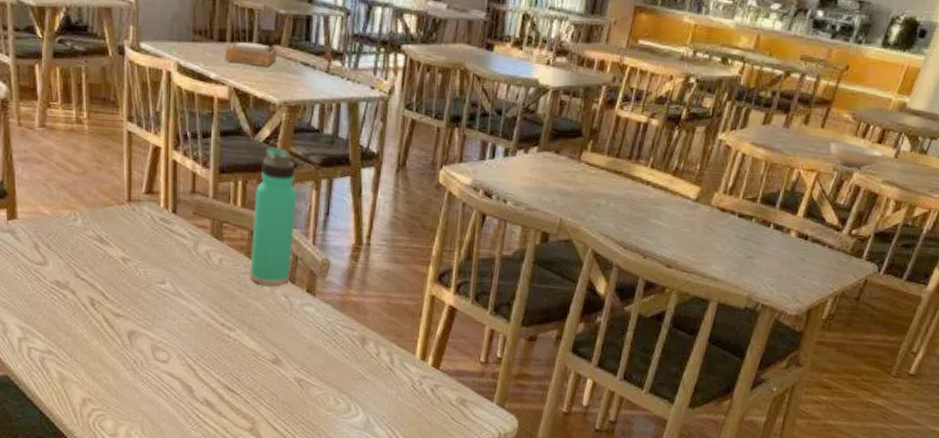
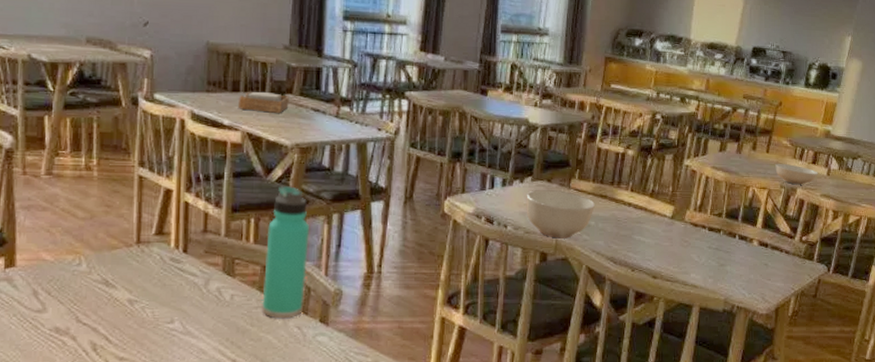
bowl: none [529,161,607,218] -> present [526,189,595,239]

